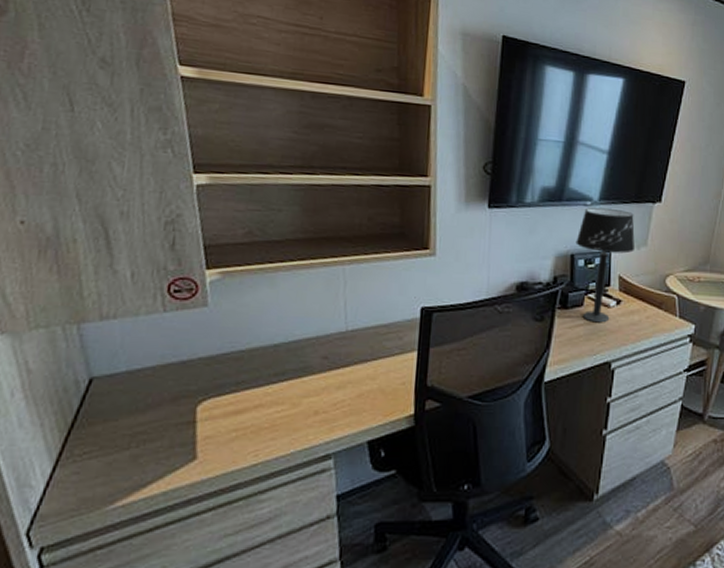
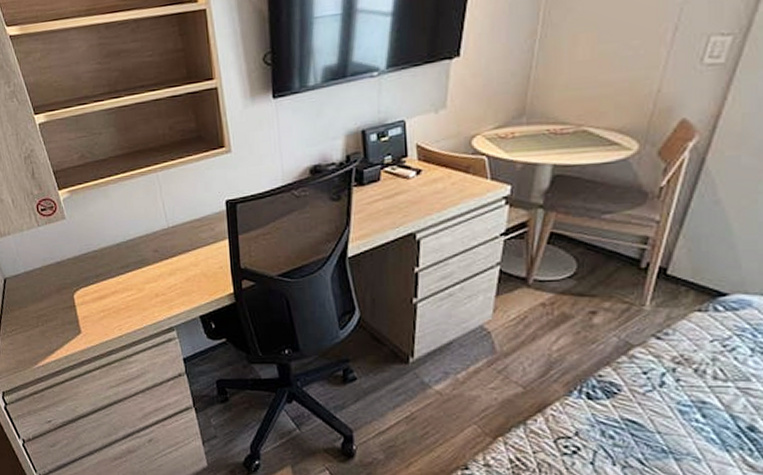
table lamp: present [575,207,636,323] -> none [365,74,433,196]

